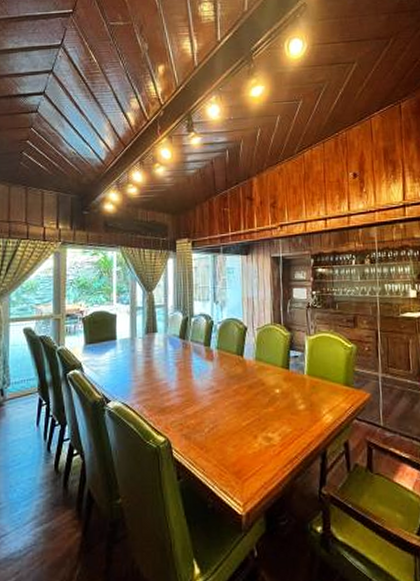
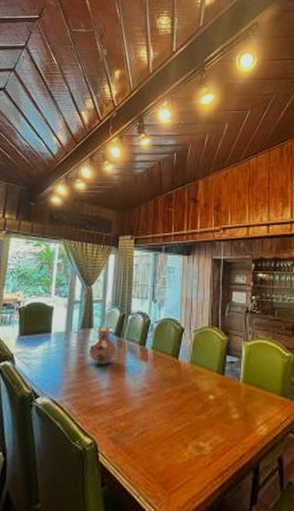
vase: none [156,330,183,367] -> present [90,327,117,365]

